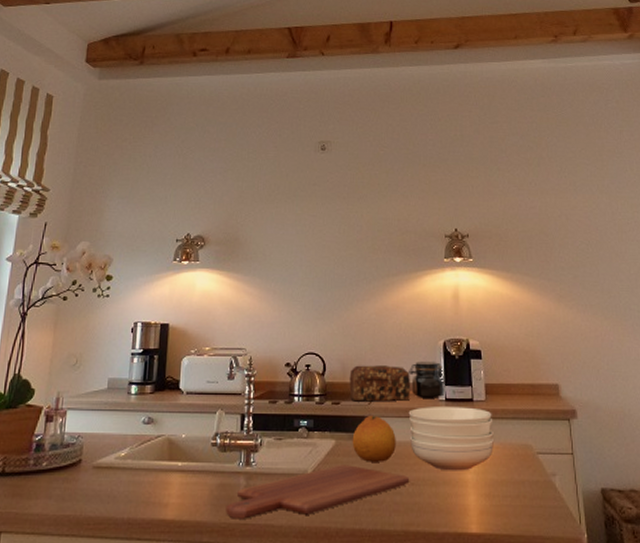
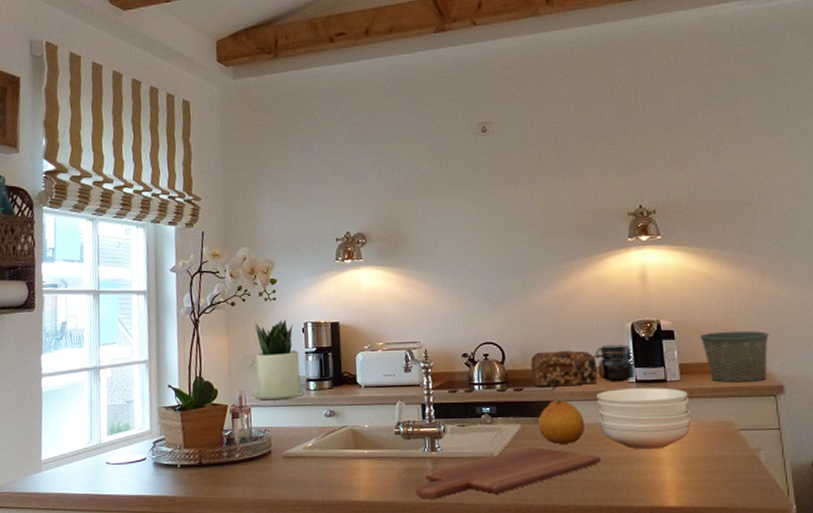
planter: none [72,318,126,404] -> present [253,320,305,401]
basket: none [503,353,564,405] -> present [699,330,769,383]

